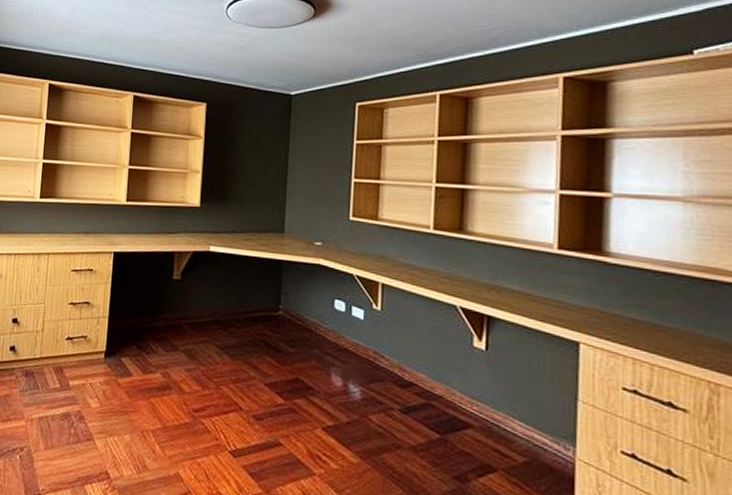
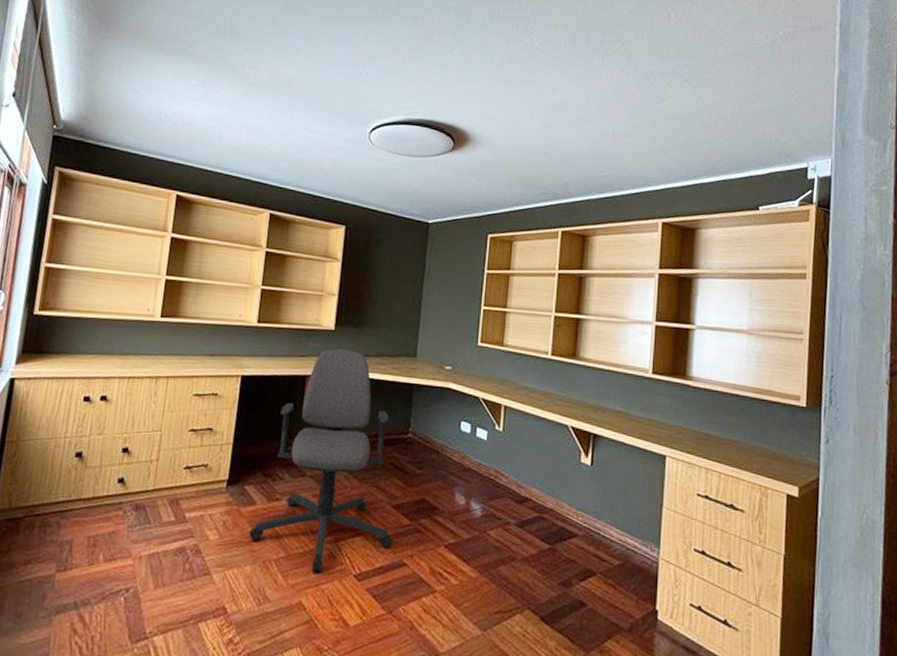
office chair: none [126,225,267,446] -> present [248,349,393,572]

